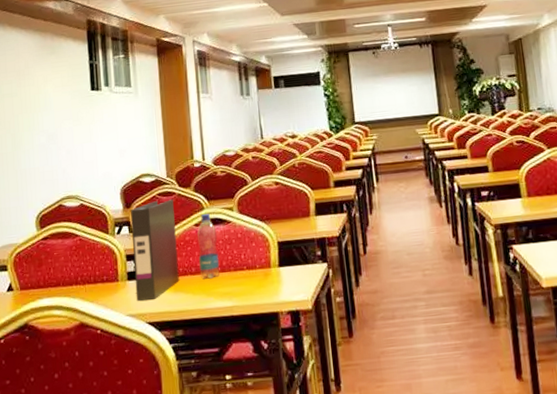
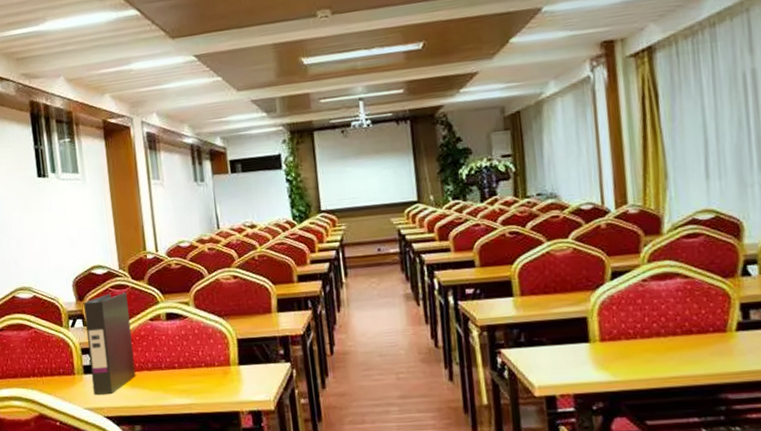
bottle: present [197,214,220,280] -> none [152,308,177,376]

